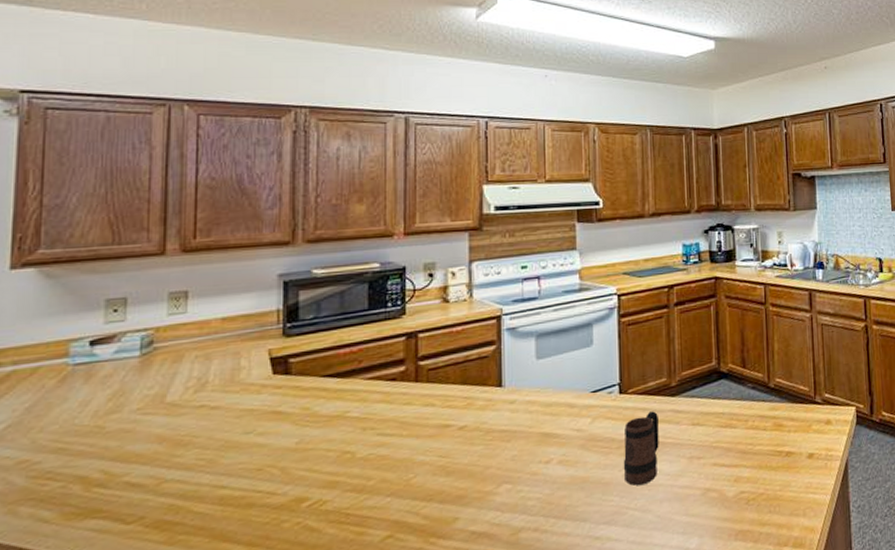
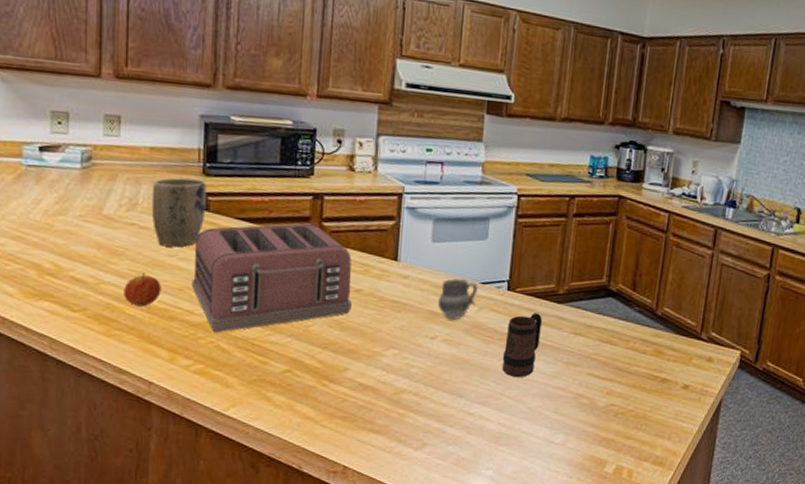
fruit: none [191,458,237,501] -> present [124,272,162,307]
plant pot: none [224,342,288,424] -> present [151,177,207,248]
toaster: none [272,365,456,512] -> present [191,223,352,333]
cup: none [548,390,589,438] -> present [437,278,478,320]

